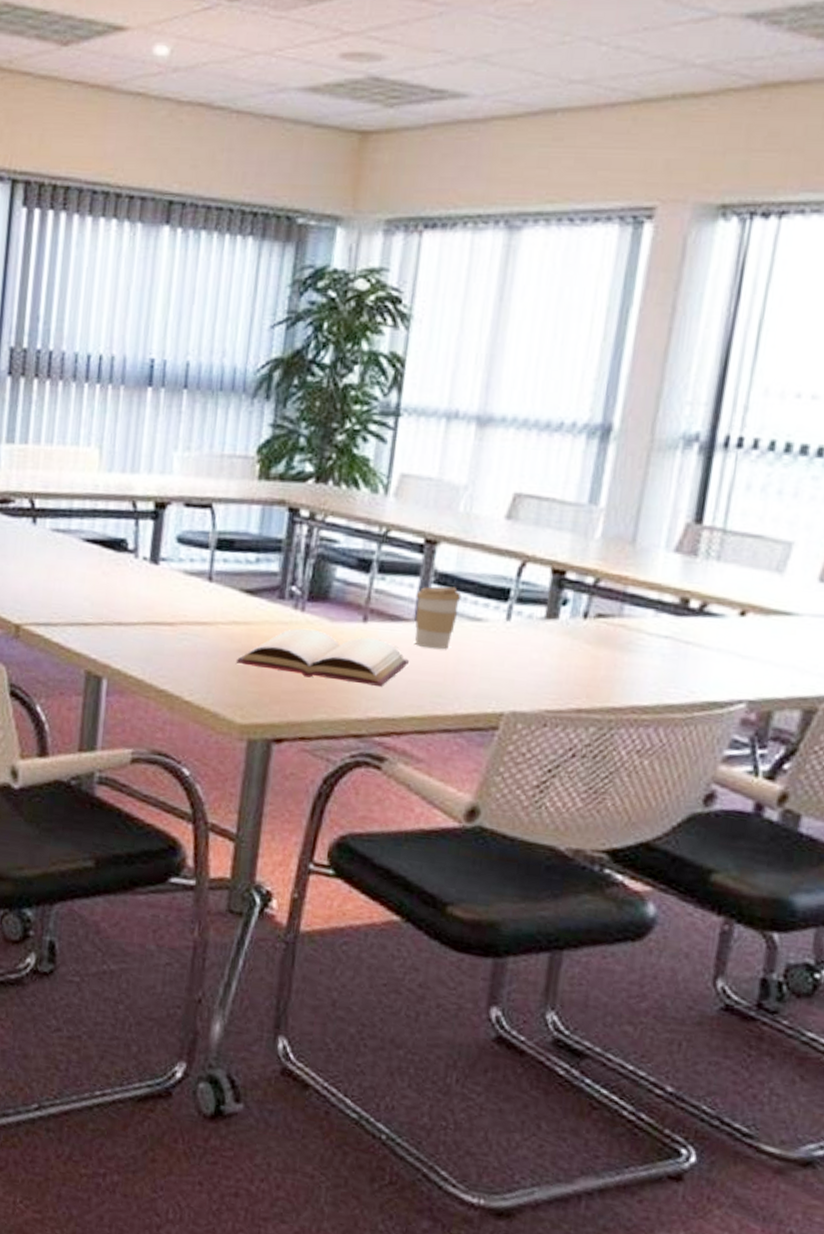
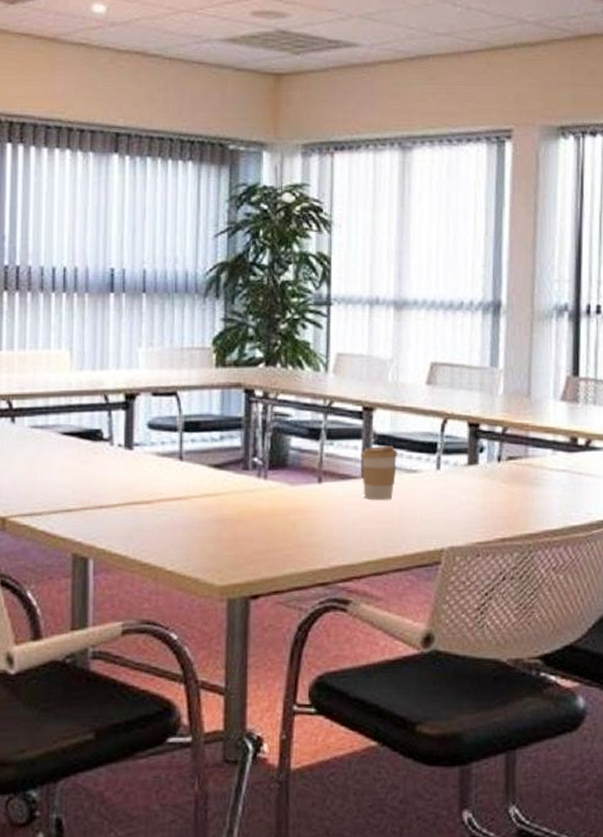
bible: present [237,628,409,686] -> none [211,494,360,538]

